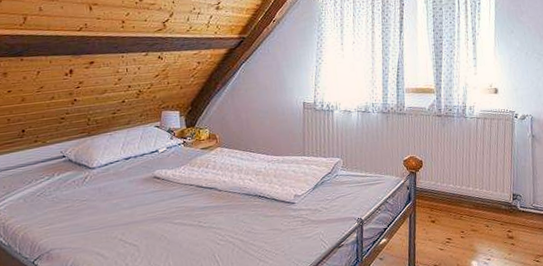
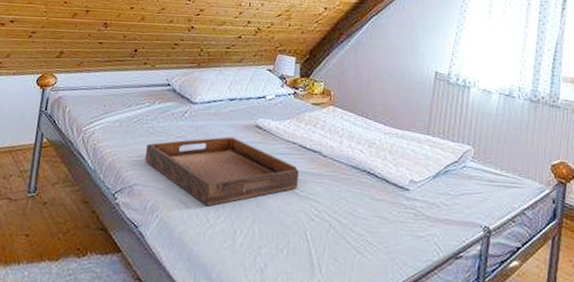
serving tray: none [55,190,201,254] -> present [144,136,300,207]

